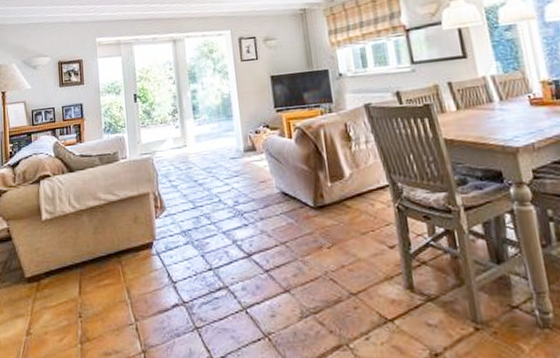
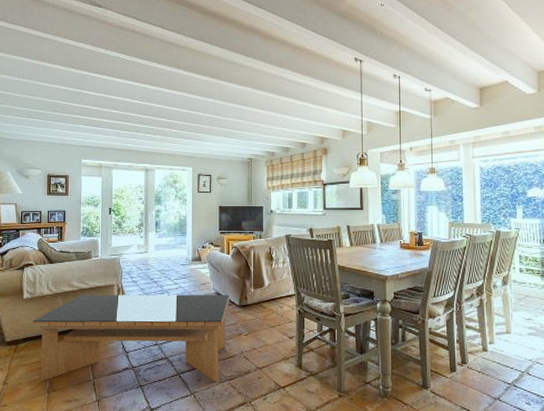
coffee table: none [55,193,303,328] -> present [32,294,229,383]

